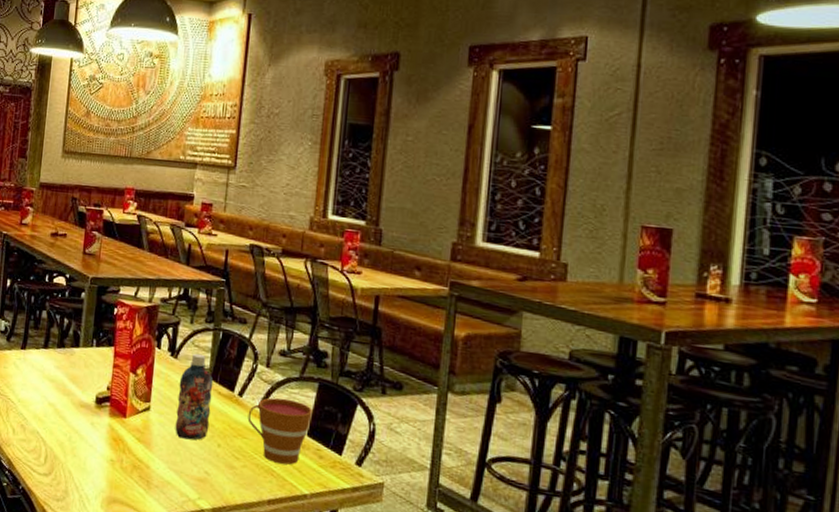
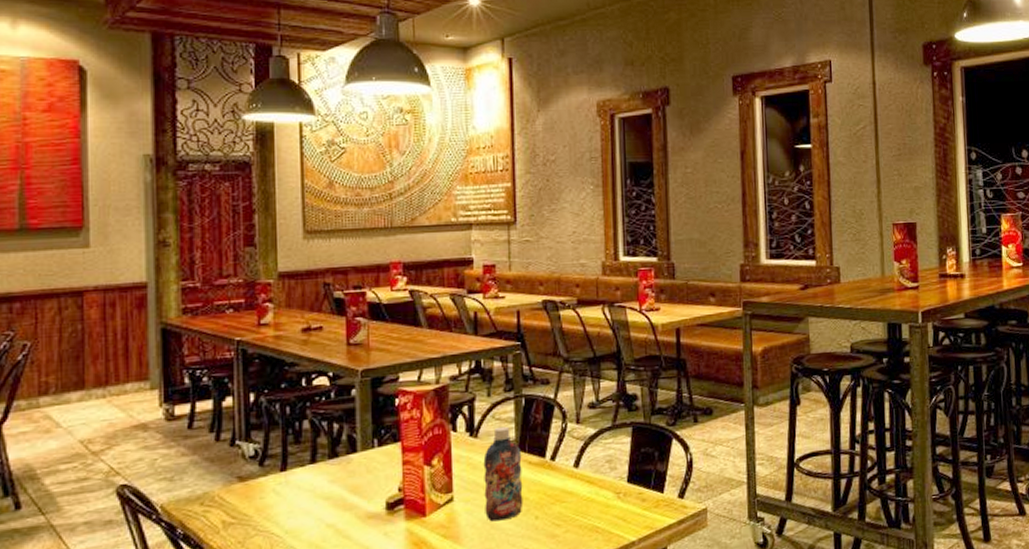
cup: present [247,397,313,465] -> none [563,450,630,519]

